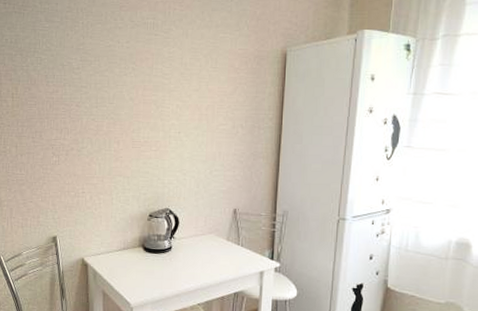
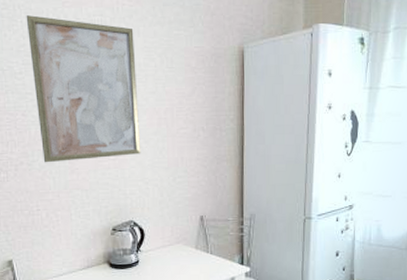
wall art: none [87,18,183,150] -> present [26,15,141,163]

